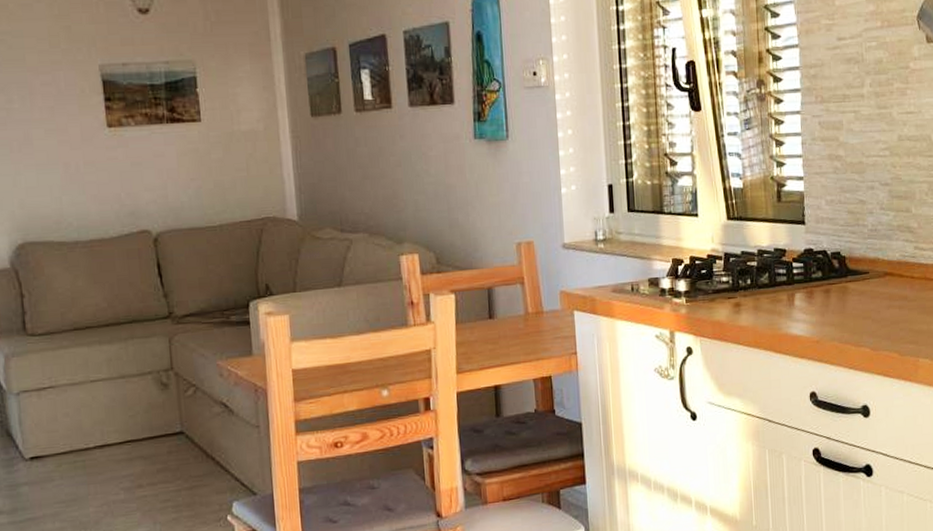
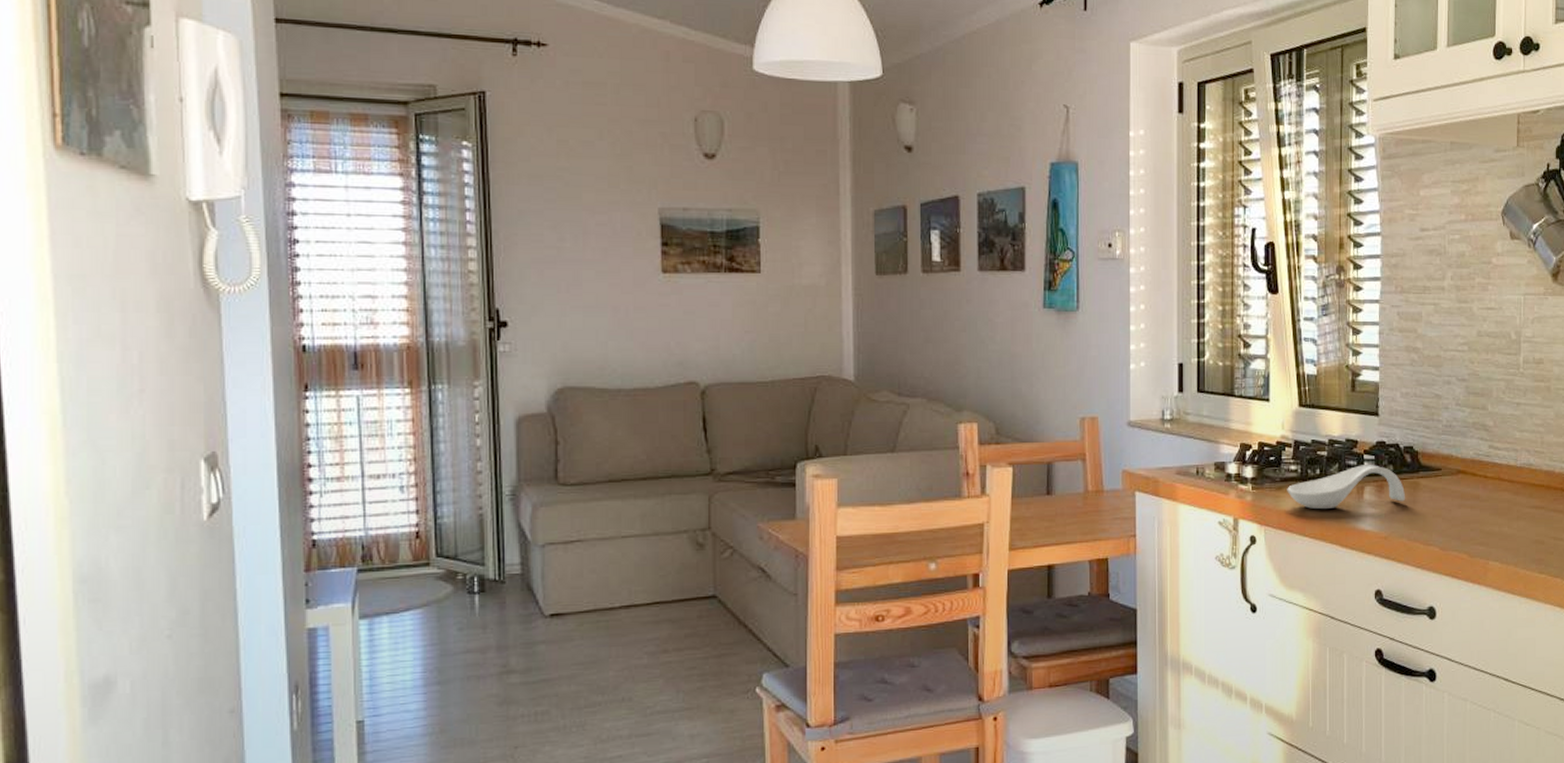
spoon rest: none [720,272,835,318] -> present [1287,465,1405,509]

